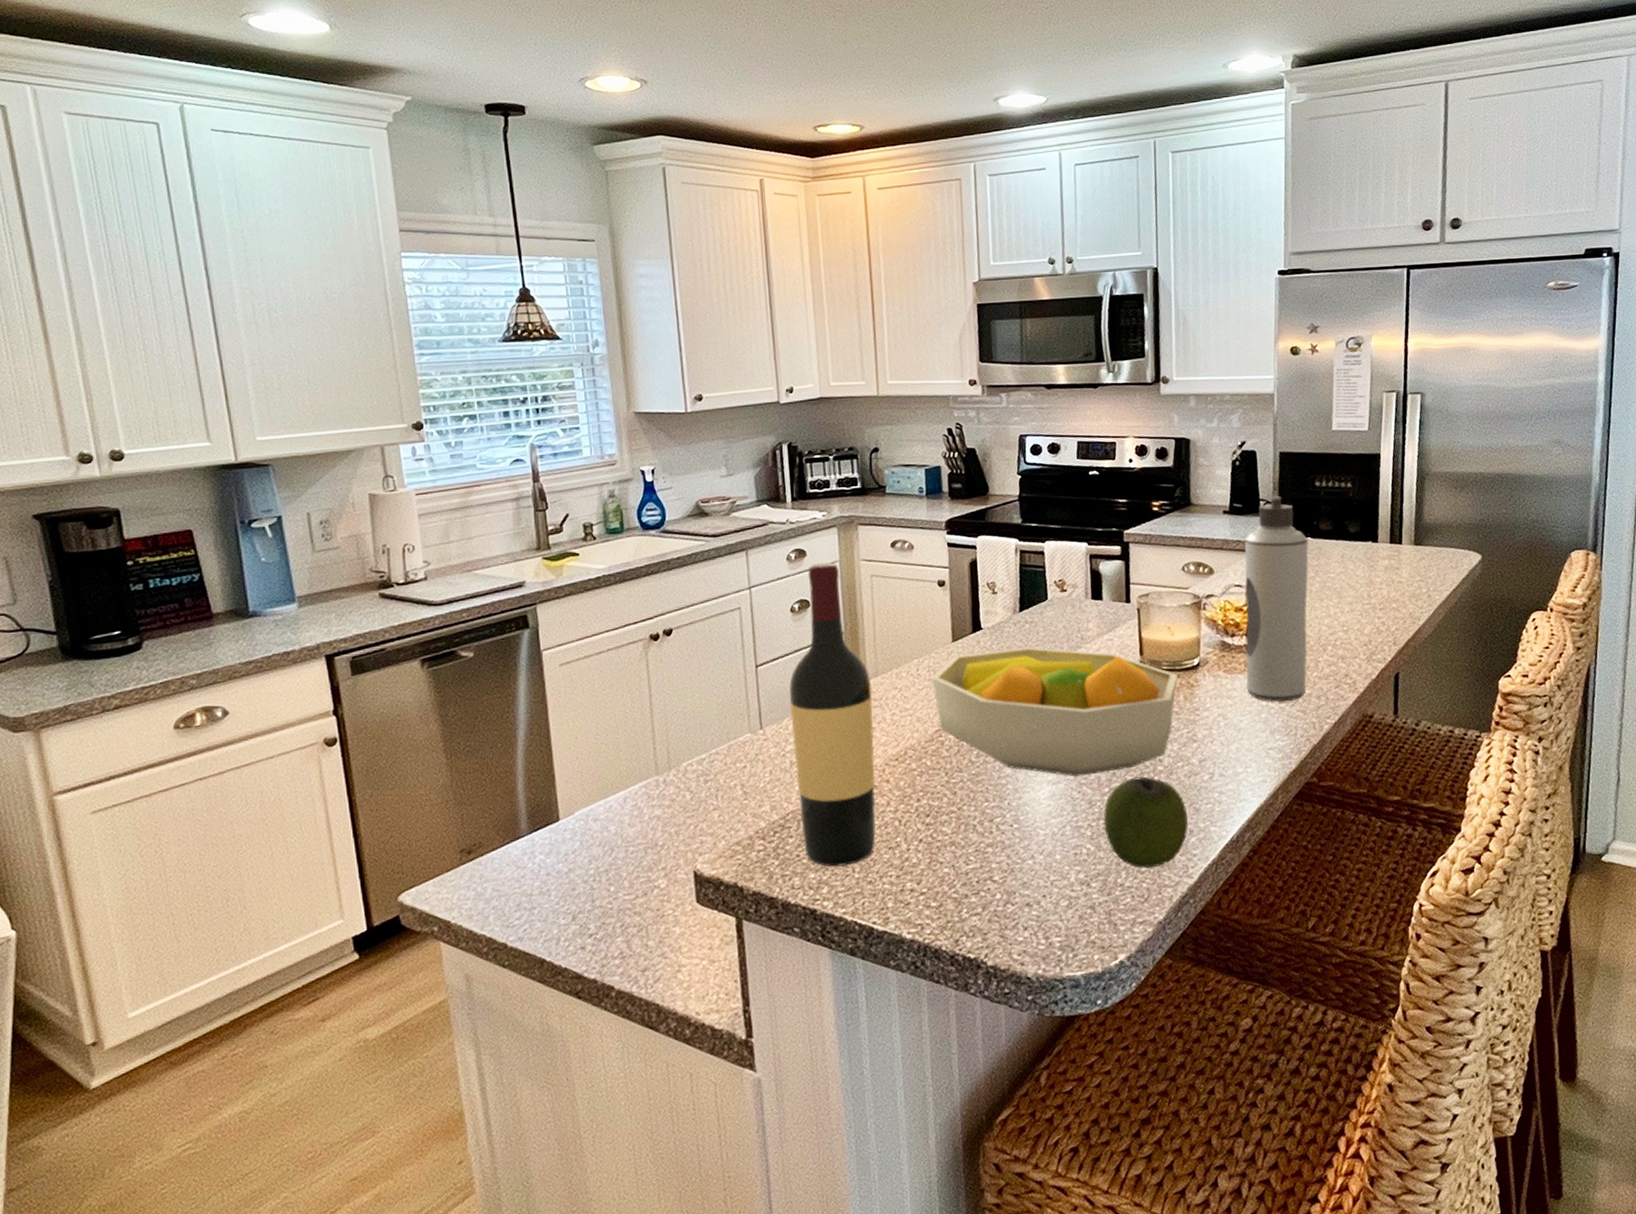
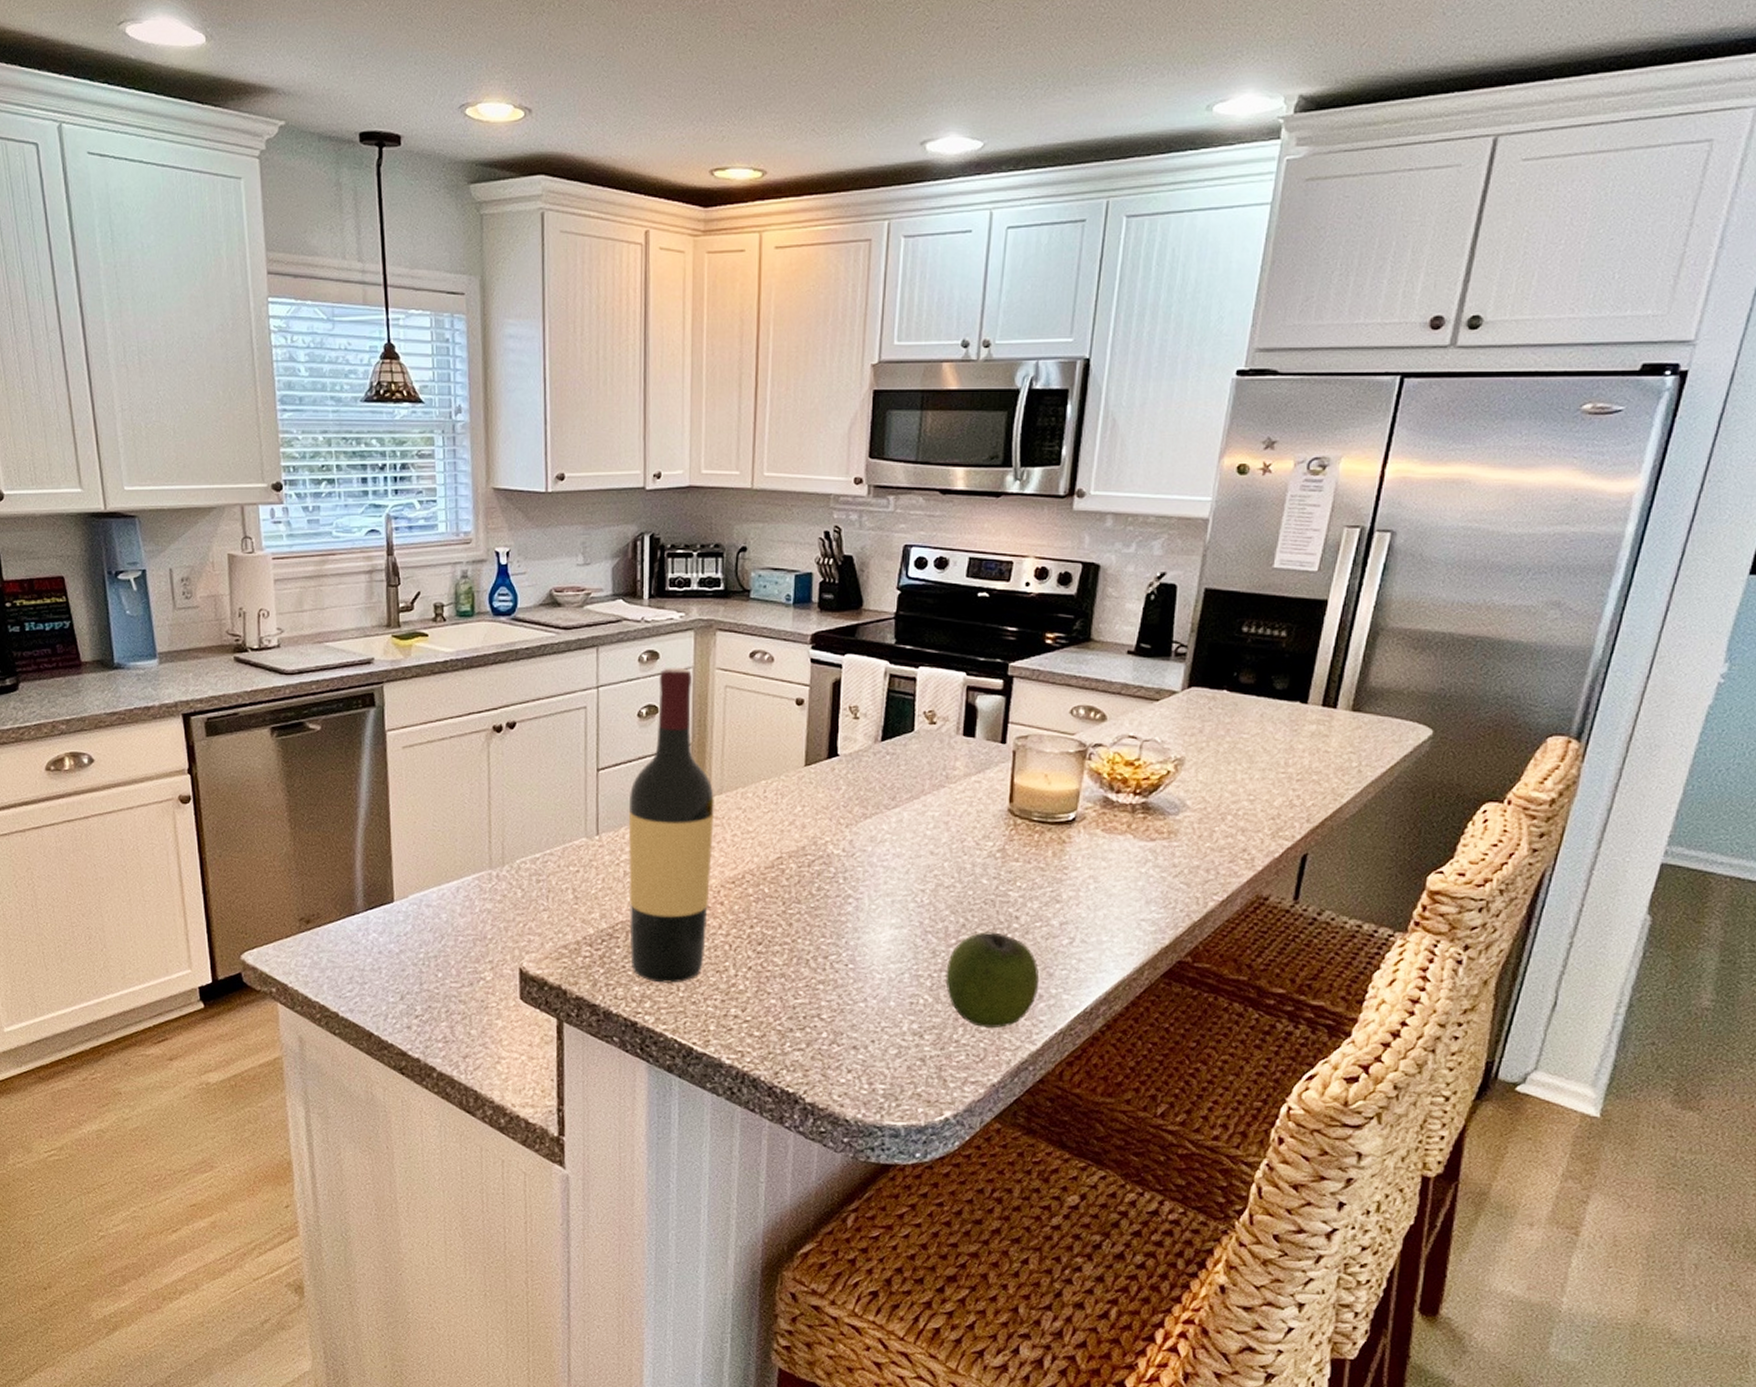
fruit bowl: present [931,647,1178,777] -> none [778,780,1048,923]
water bottle: present [1244,496,1309,702] -> none [1126,639,1224,870]

